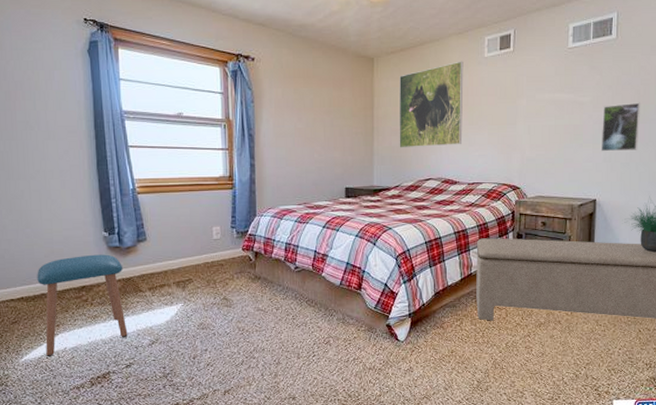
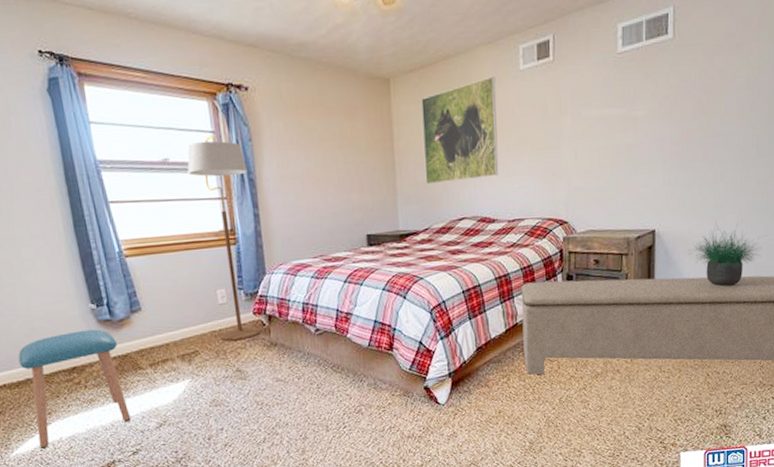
floor lamp: none [197,95,248,272] -> present [187,134,262,341]
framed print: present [600,102,640,152] -> none [658,113,703,174]

